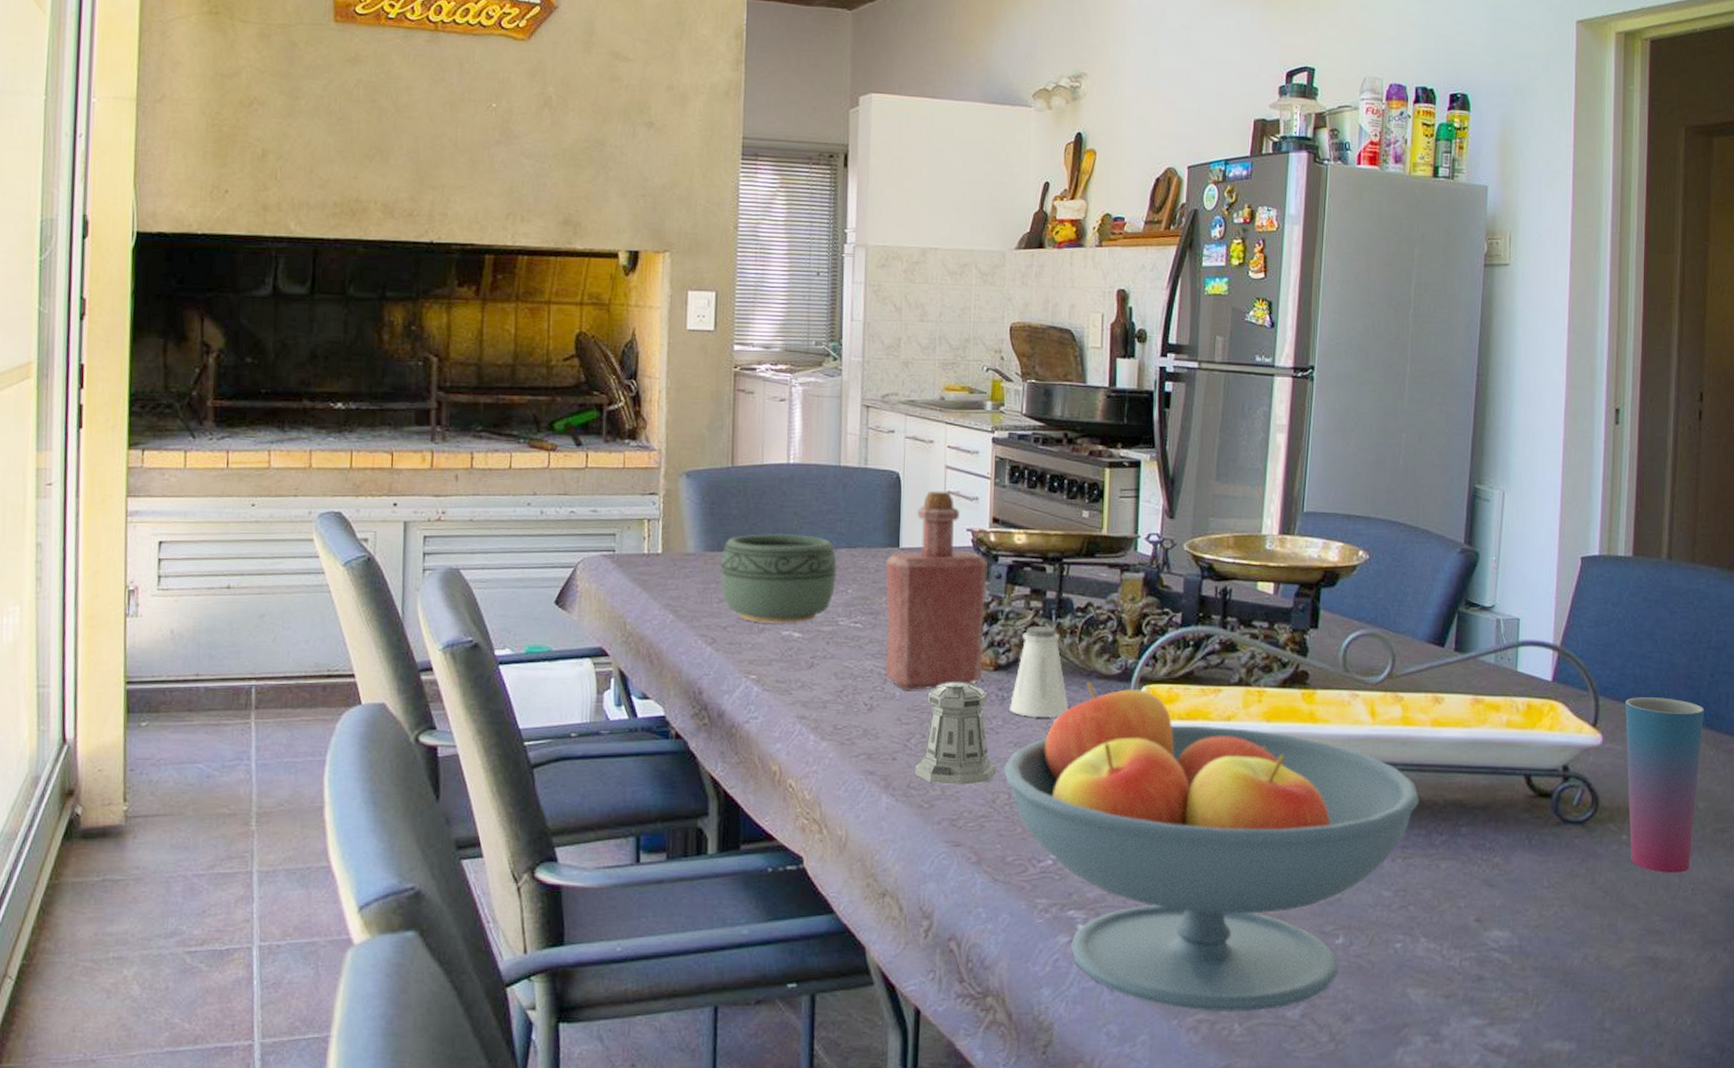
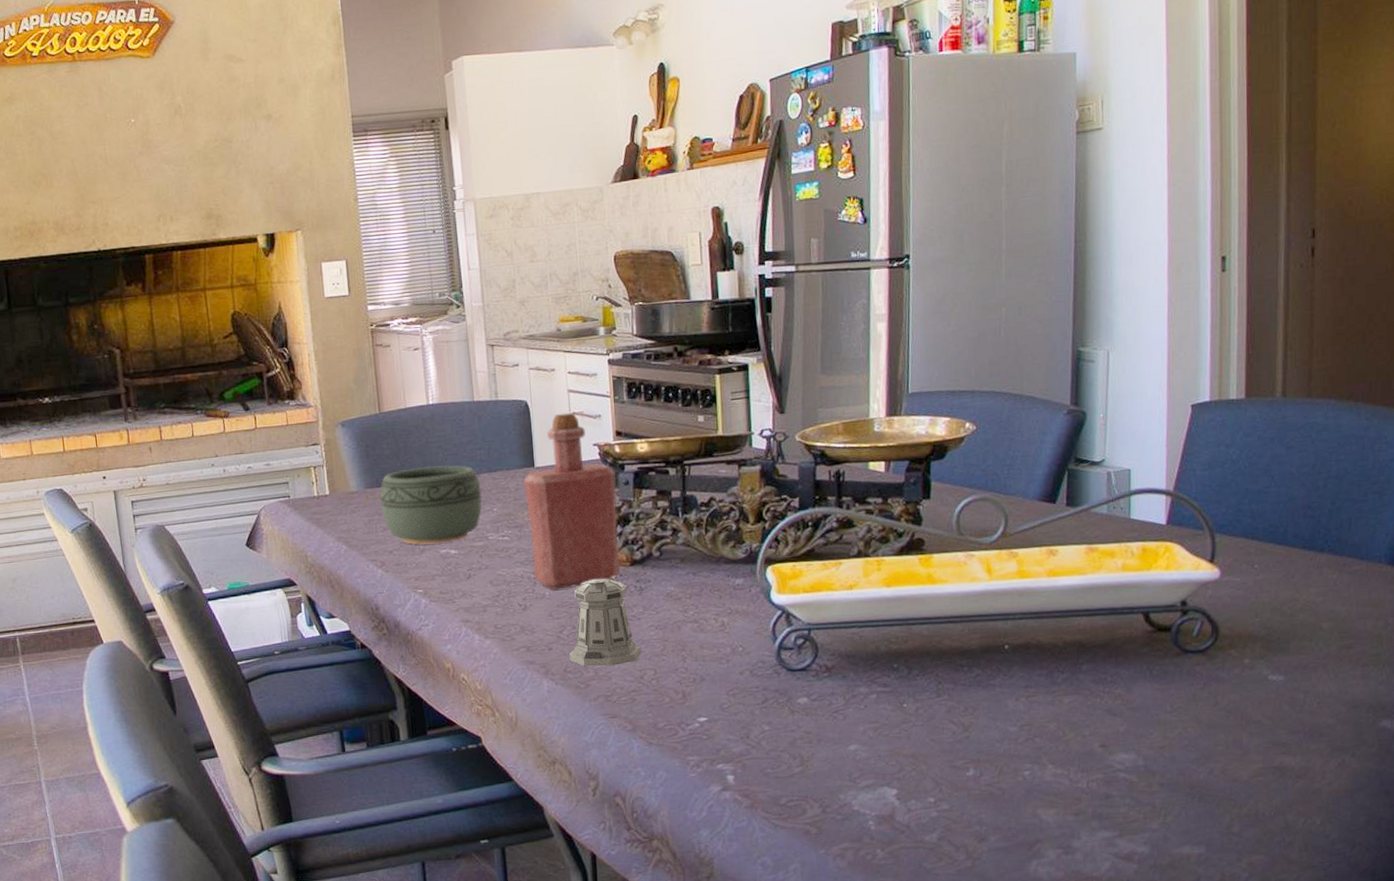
fruit bowl: present [1004,682,1419,1013] -> none [648,567,1039,841]
saltshaker: present [1009,626,1069,717] -> none [647,522,702,603]
cup: present [1625,697,1704,873] -> none [1243,529,1326,691]

